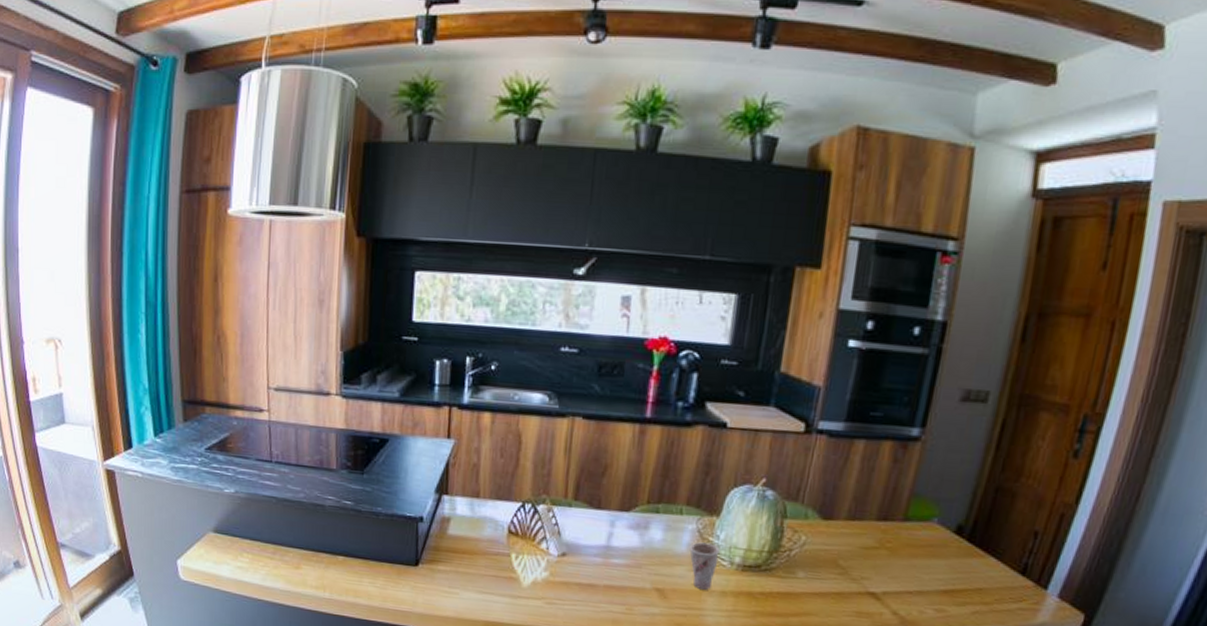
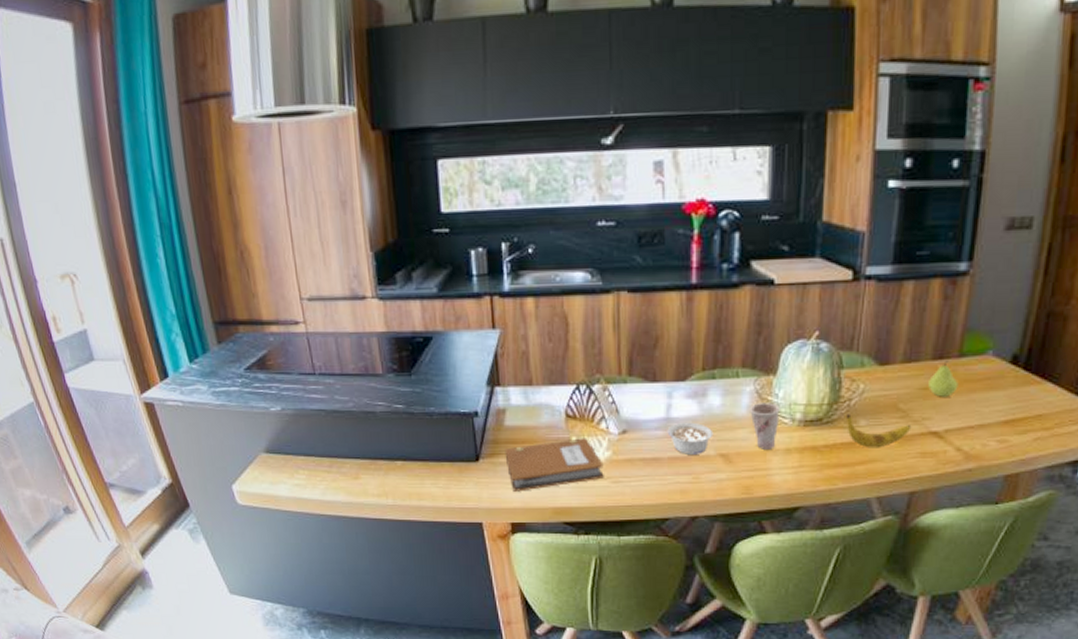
notebook: none [444,555,540,602] -> present [504,438,604,492]
legume: none [605,552,652,586] -> present [667,422,714,454]
banana: none [784,564,850,602] -> present [845,414,912,448]
fruit: none [870,523,901,559] -> present [928,361,959,397]

